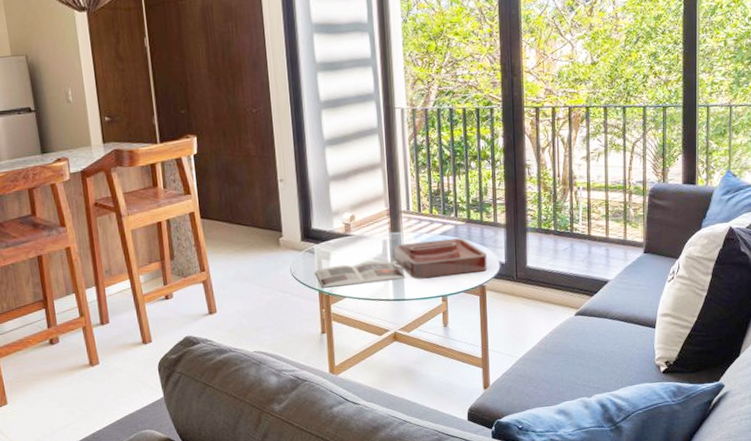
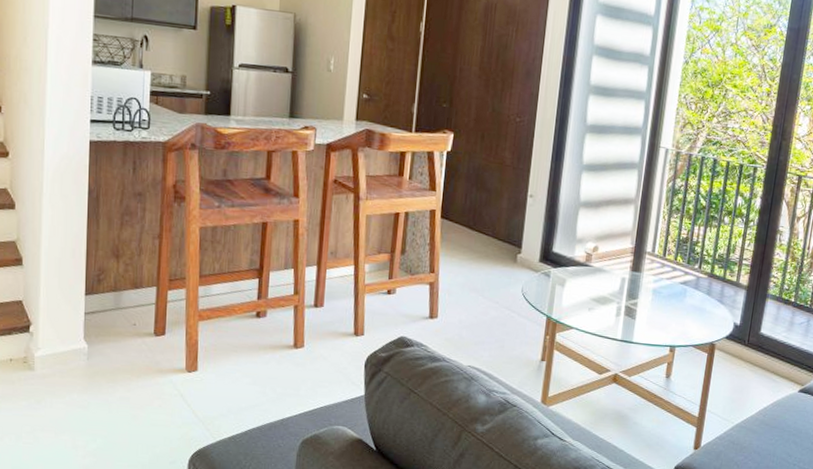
magazine: present [314,261,406,288] -> none [546,293,638,321]
decorative tray: present [394,237,488,279] -> none [630,285,723,330]

